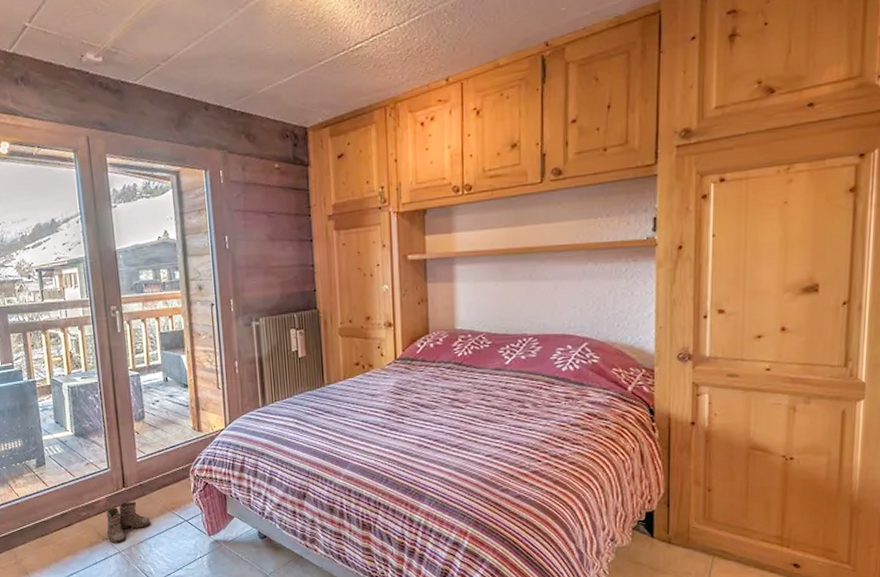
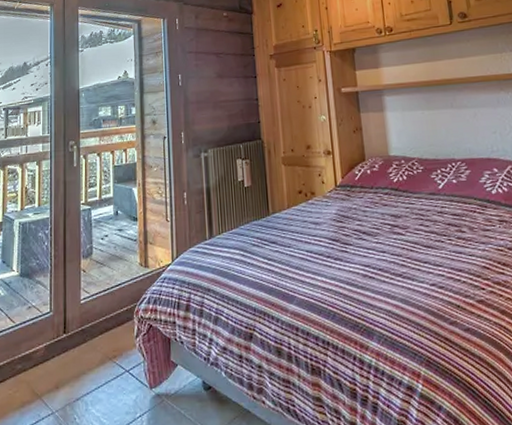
boots: present [102,501,151,544] -> none [35,349,89,403]

